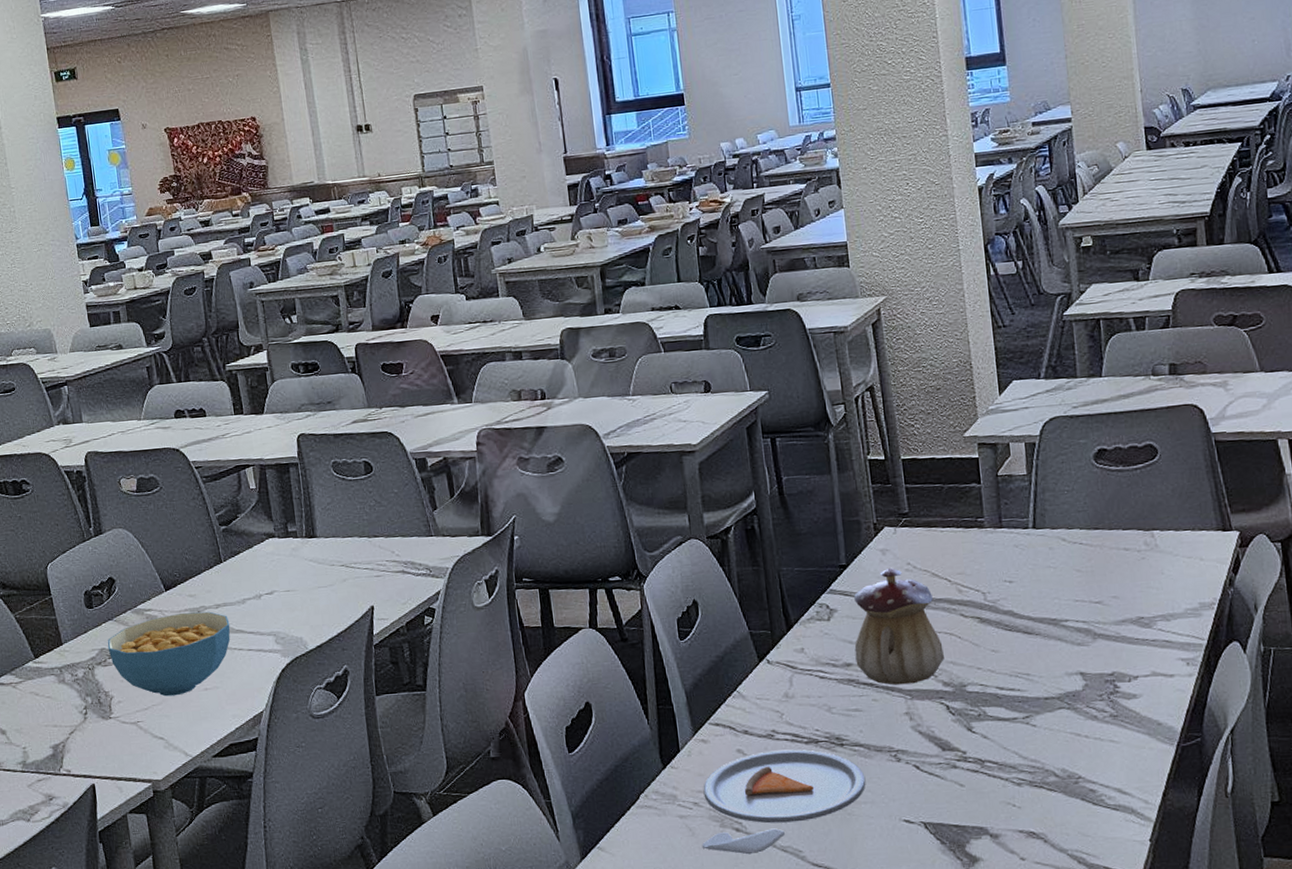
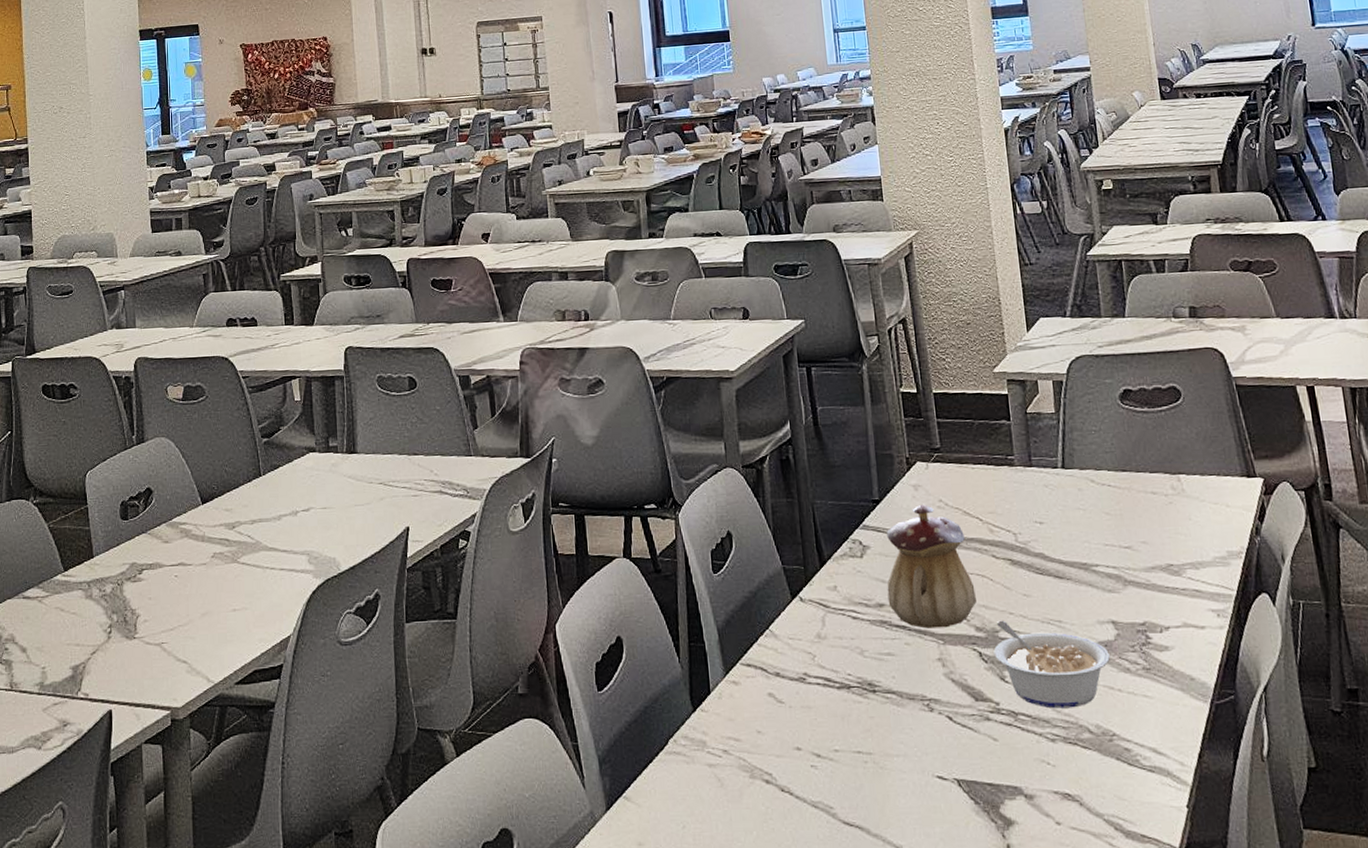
cereal bowl: present [107,611,231,697] -> none [139,527,264,617]
dinner plate: present [701,749,866,855] -> none [730,694,899,810]
legume: none [961,675,1077,756] -> present [993,620,1110,709]

